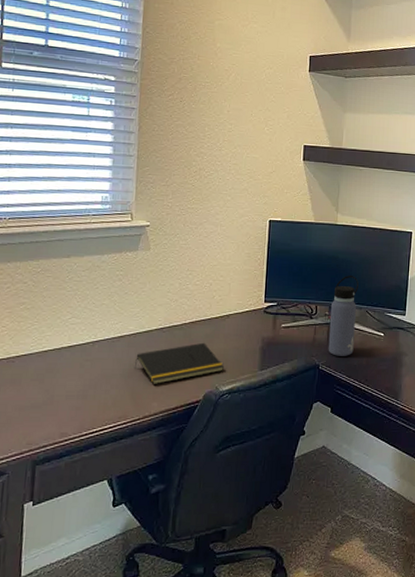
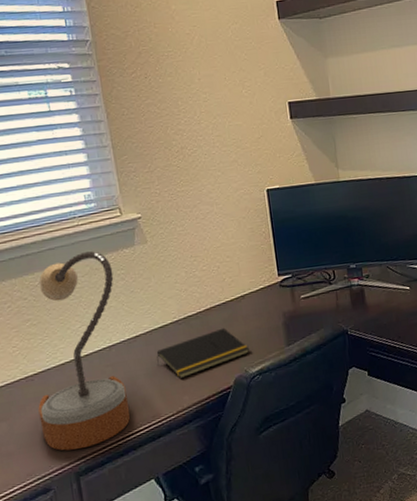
table lamp: none [10,249,113,437] -> present [38,251,131,451]
water bottle: present [328,276,359,356] -> none [348,232,381,319]

